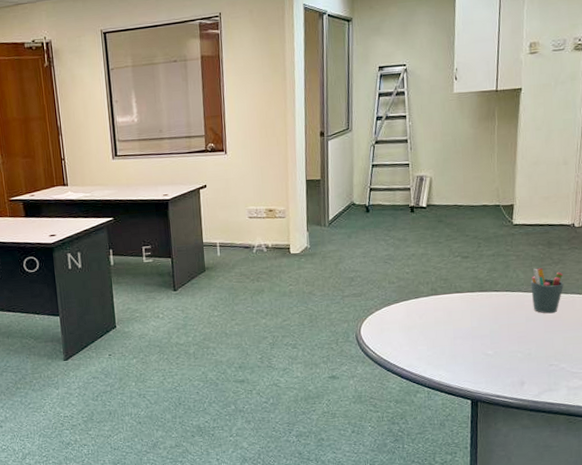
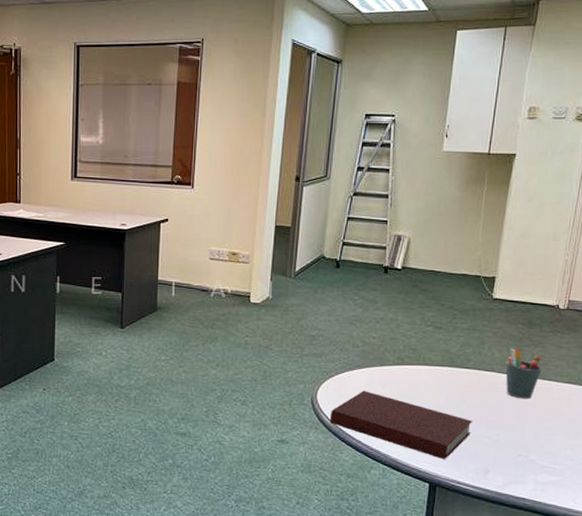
notebook: none [374,322,506,378] -> present [329,391,473,460]

